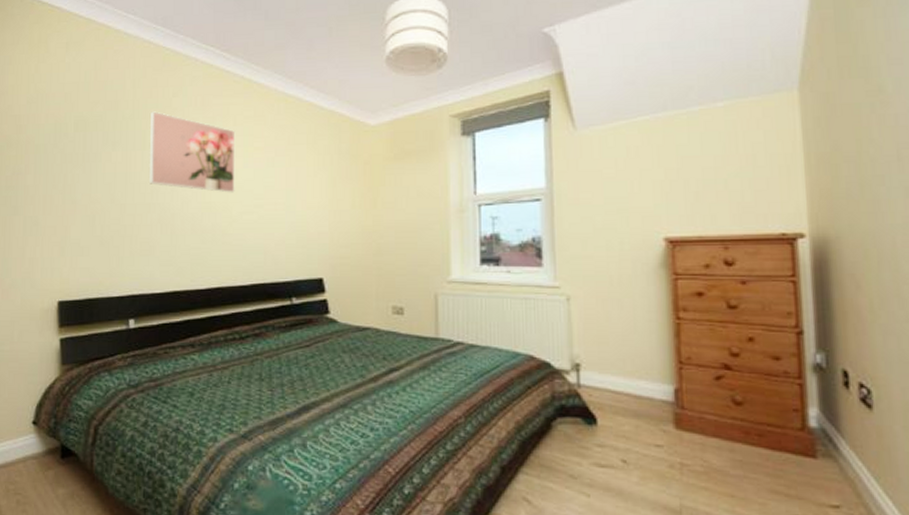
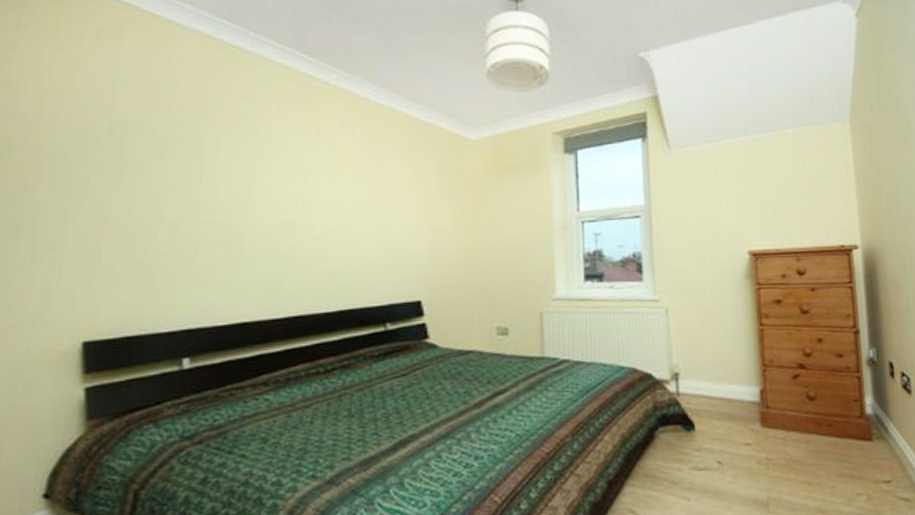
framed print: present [150,111,235,193] -> none [210,116,319,210]

